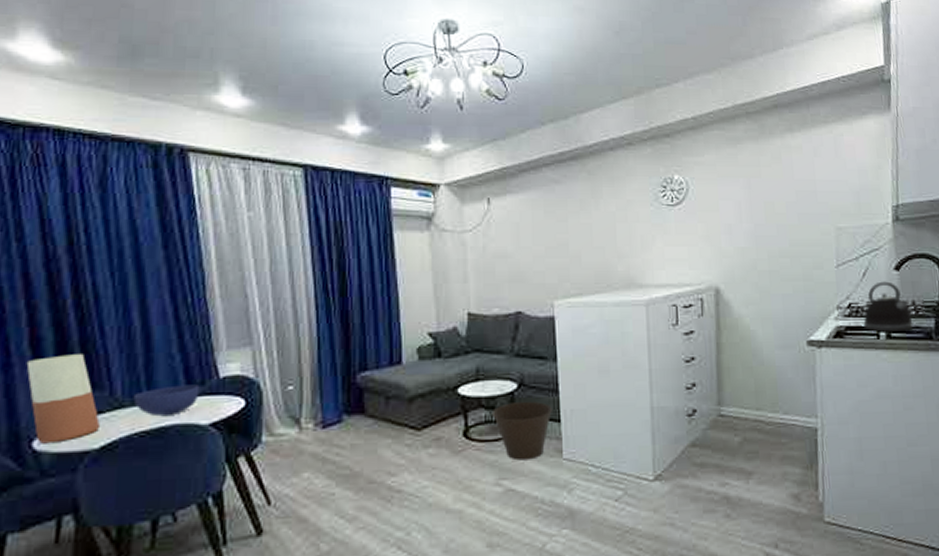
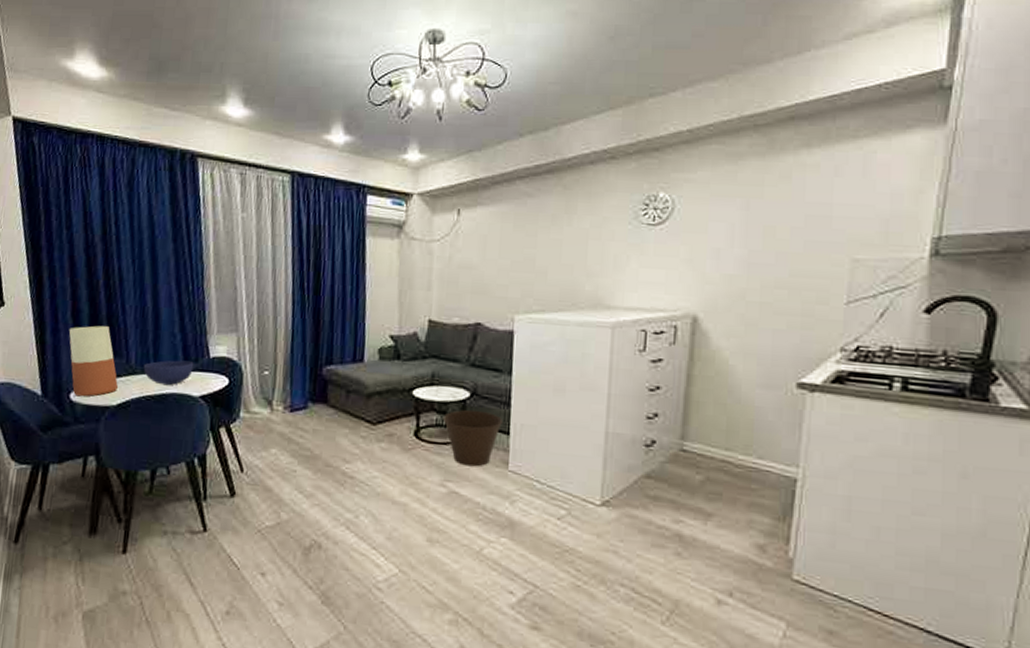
kettle: present [863,281,913,332] -> none [872,324,940,385]

